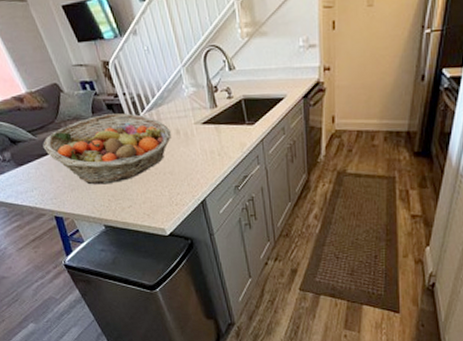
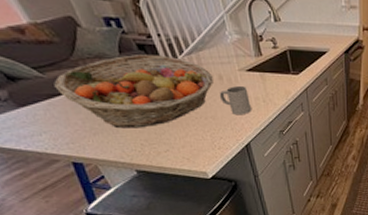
mug: none [176,139,207,170] -> present [219,85,251,115]

